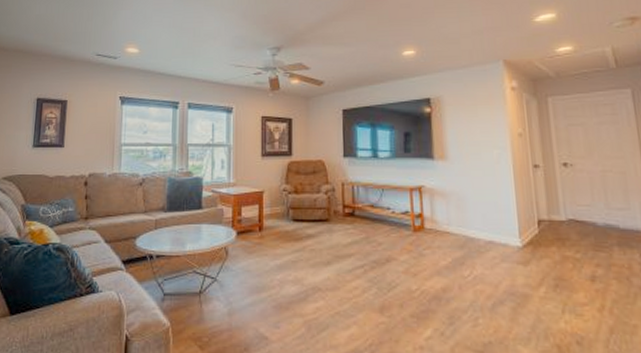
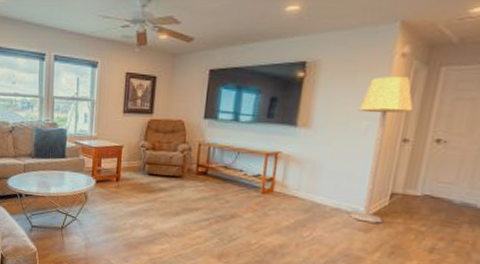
lamp: none [486,108,537,254] -> present [348,76,414,224]

